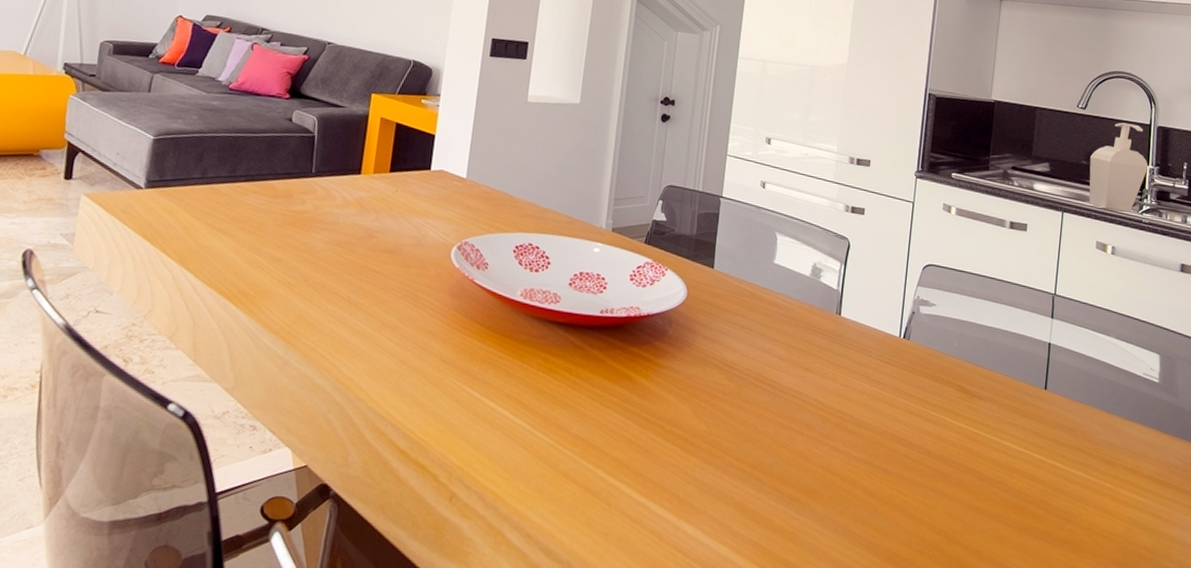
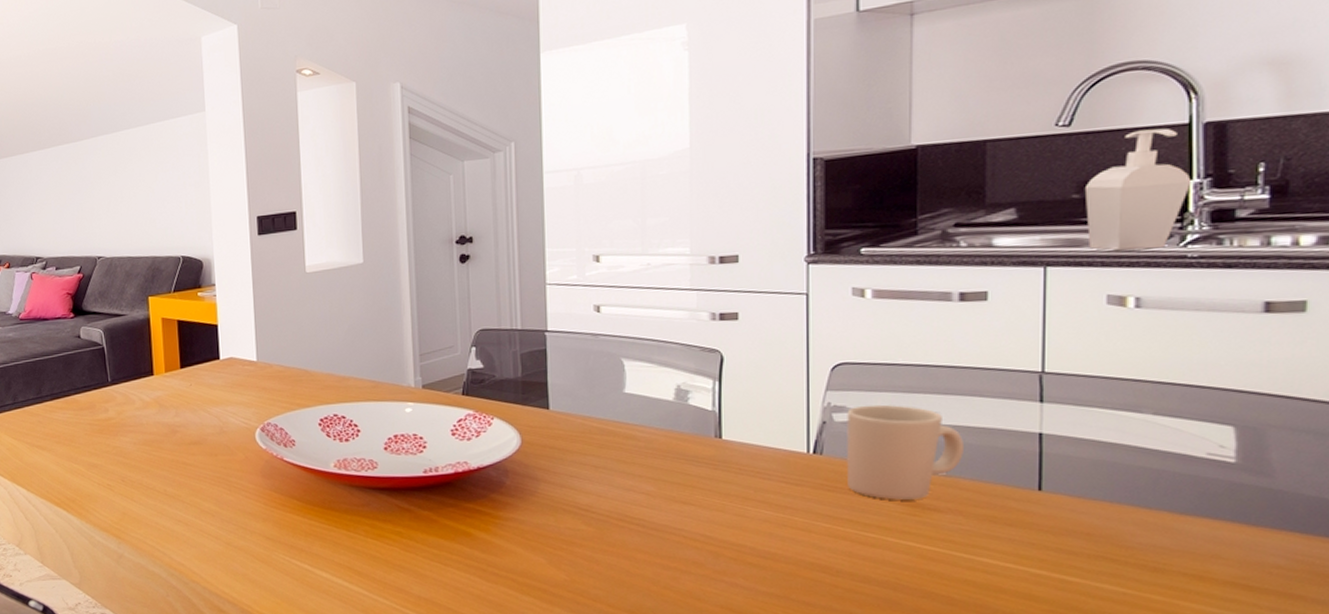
mug: none [923,302,1002,387] -> present [847,404,963,500]

